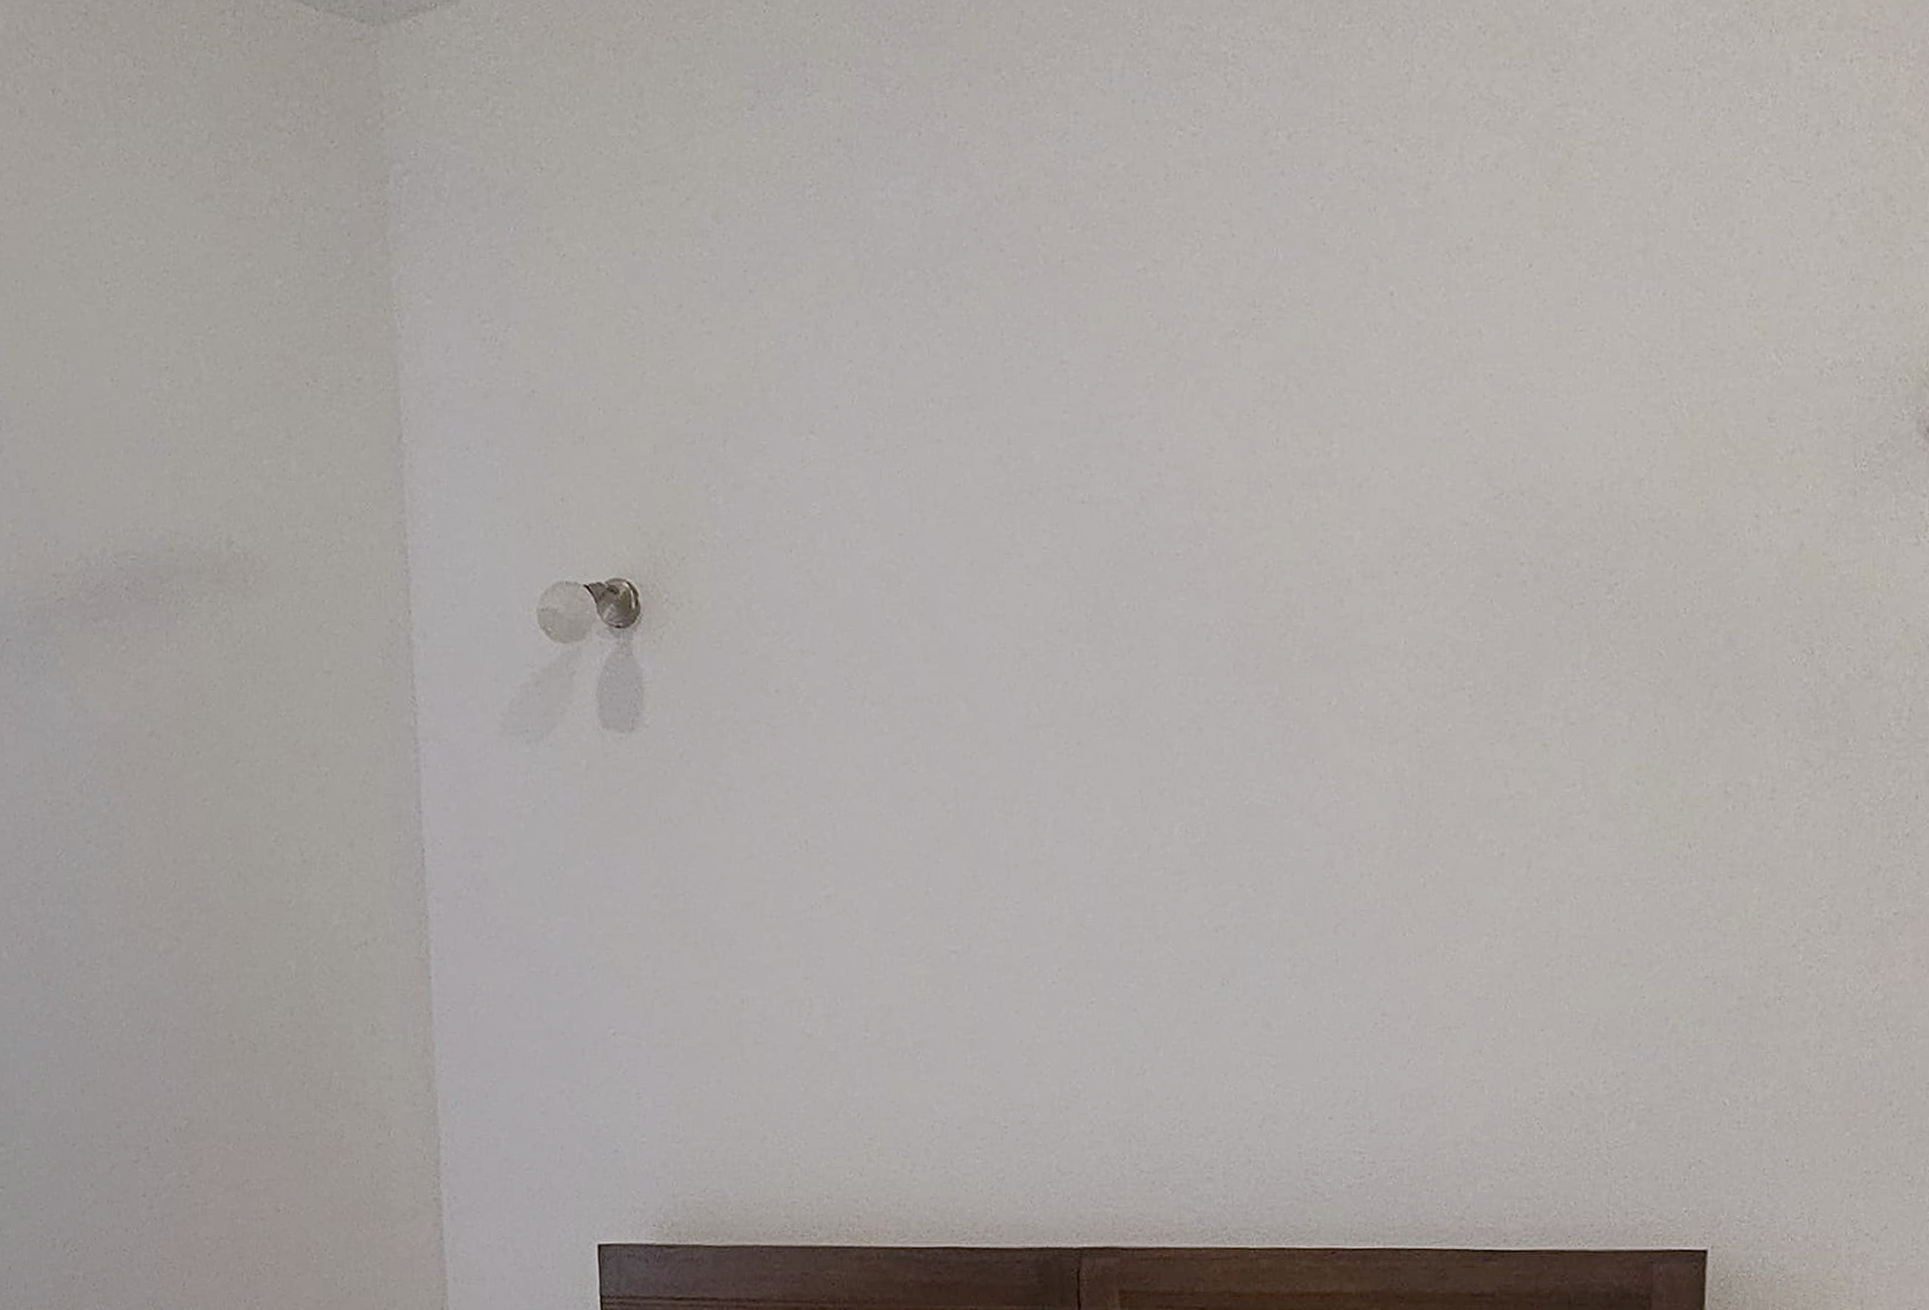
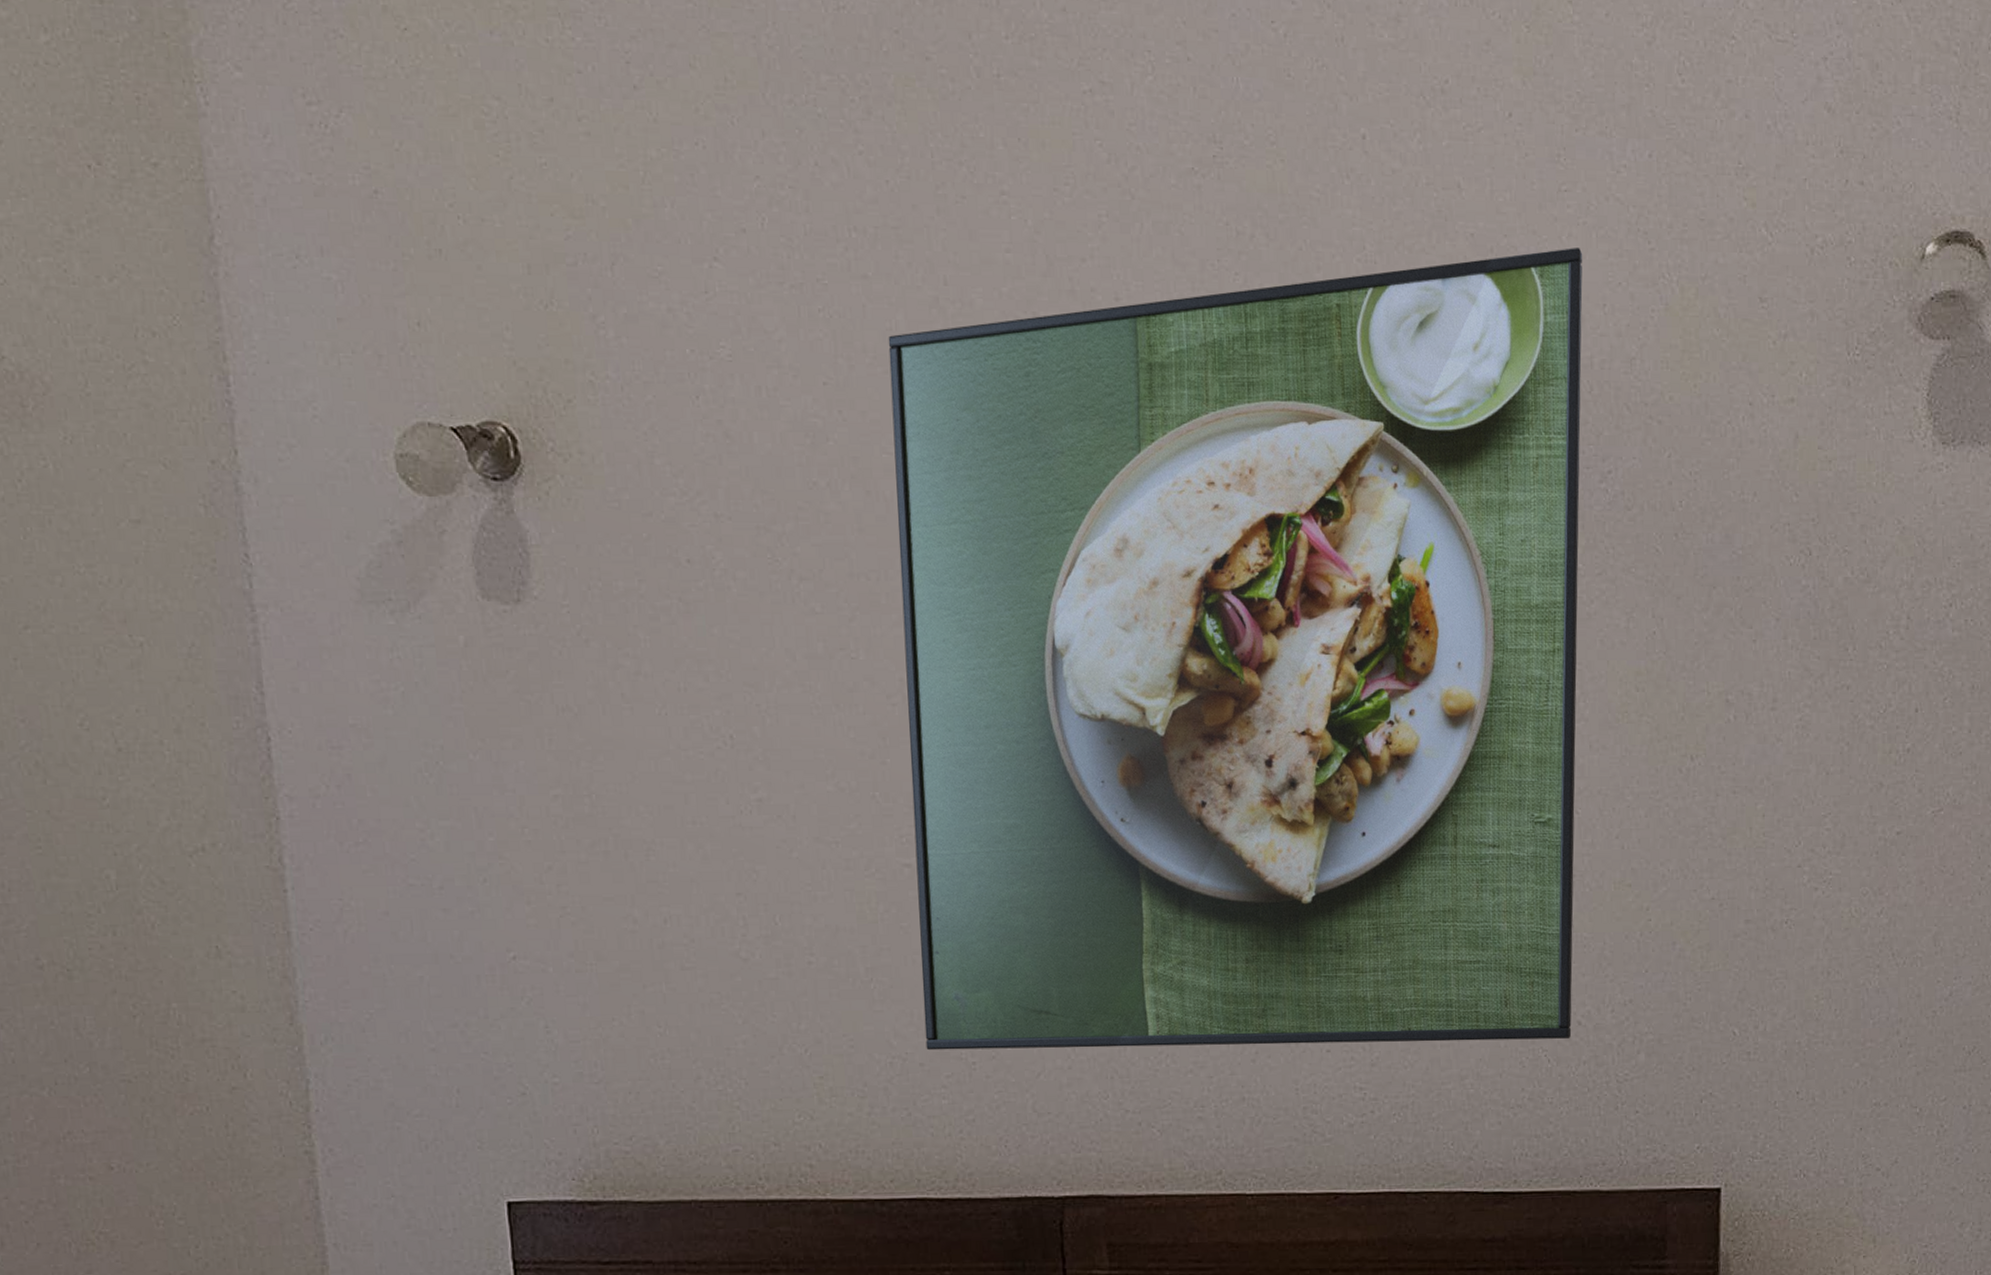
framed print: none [957,382,1596,1116] -> present [888,248,1583,1051]

